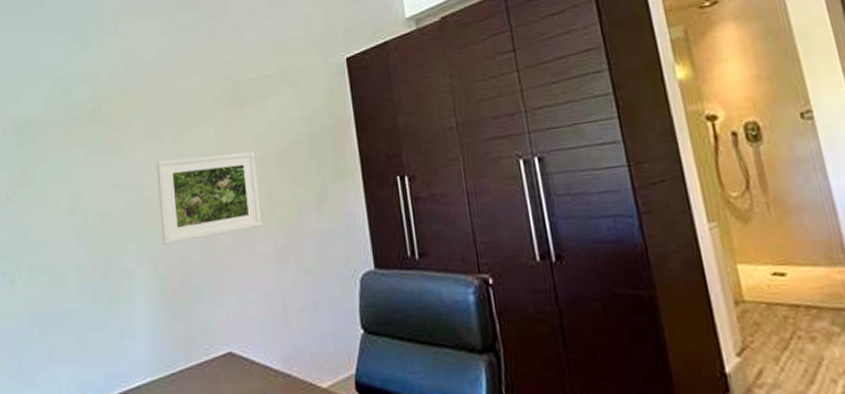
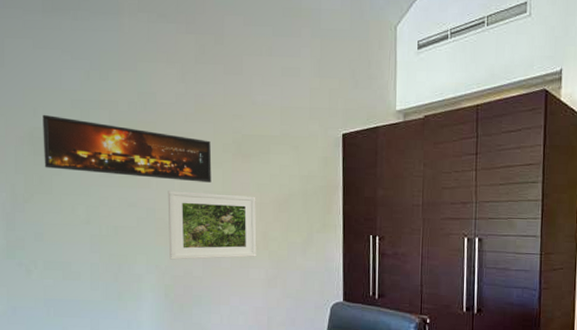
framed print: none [25,94,203,158] -> present [43,114,212,183]

